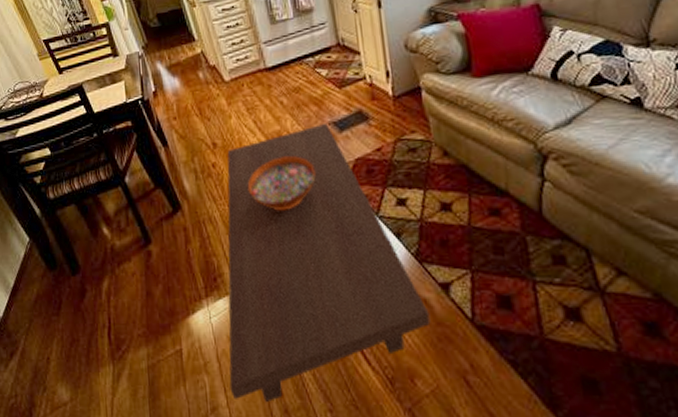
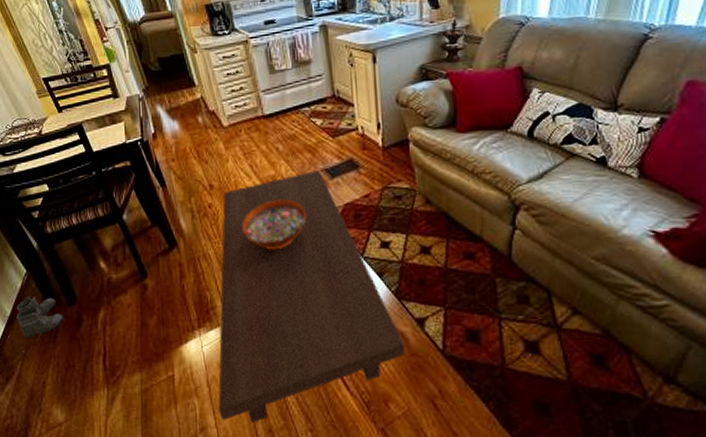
boots: none [19,266,67,315] -> present [16,296,64,343]

